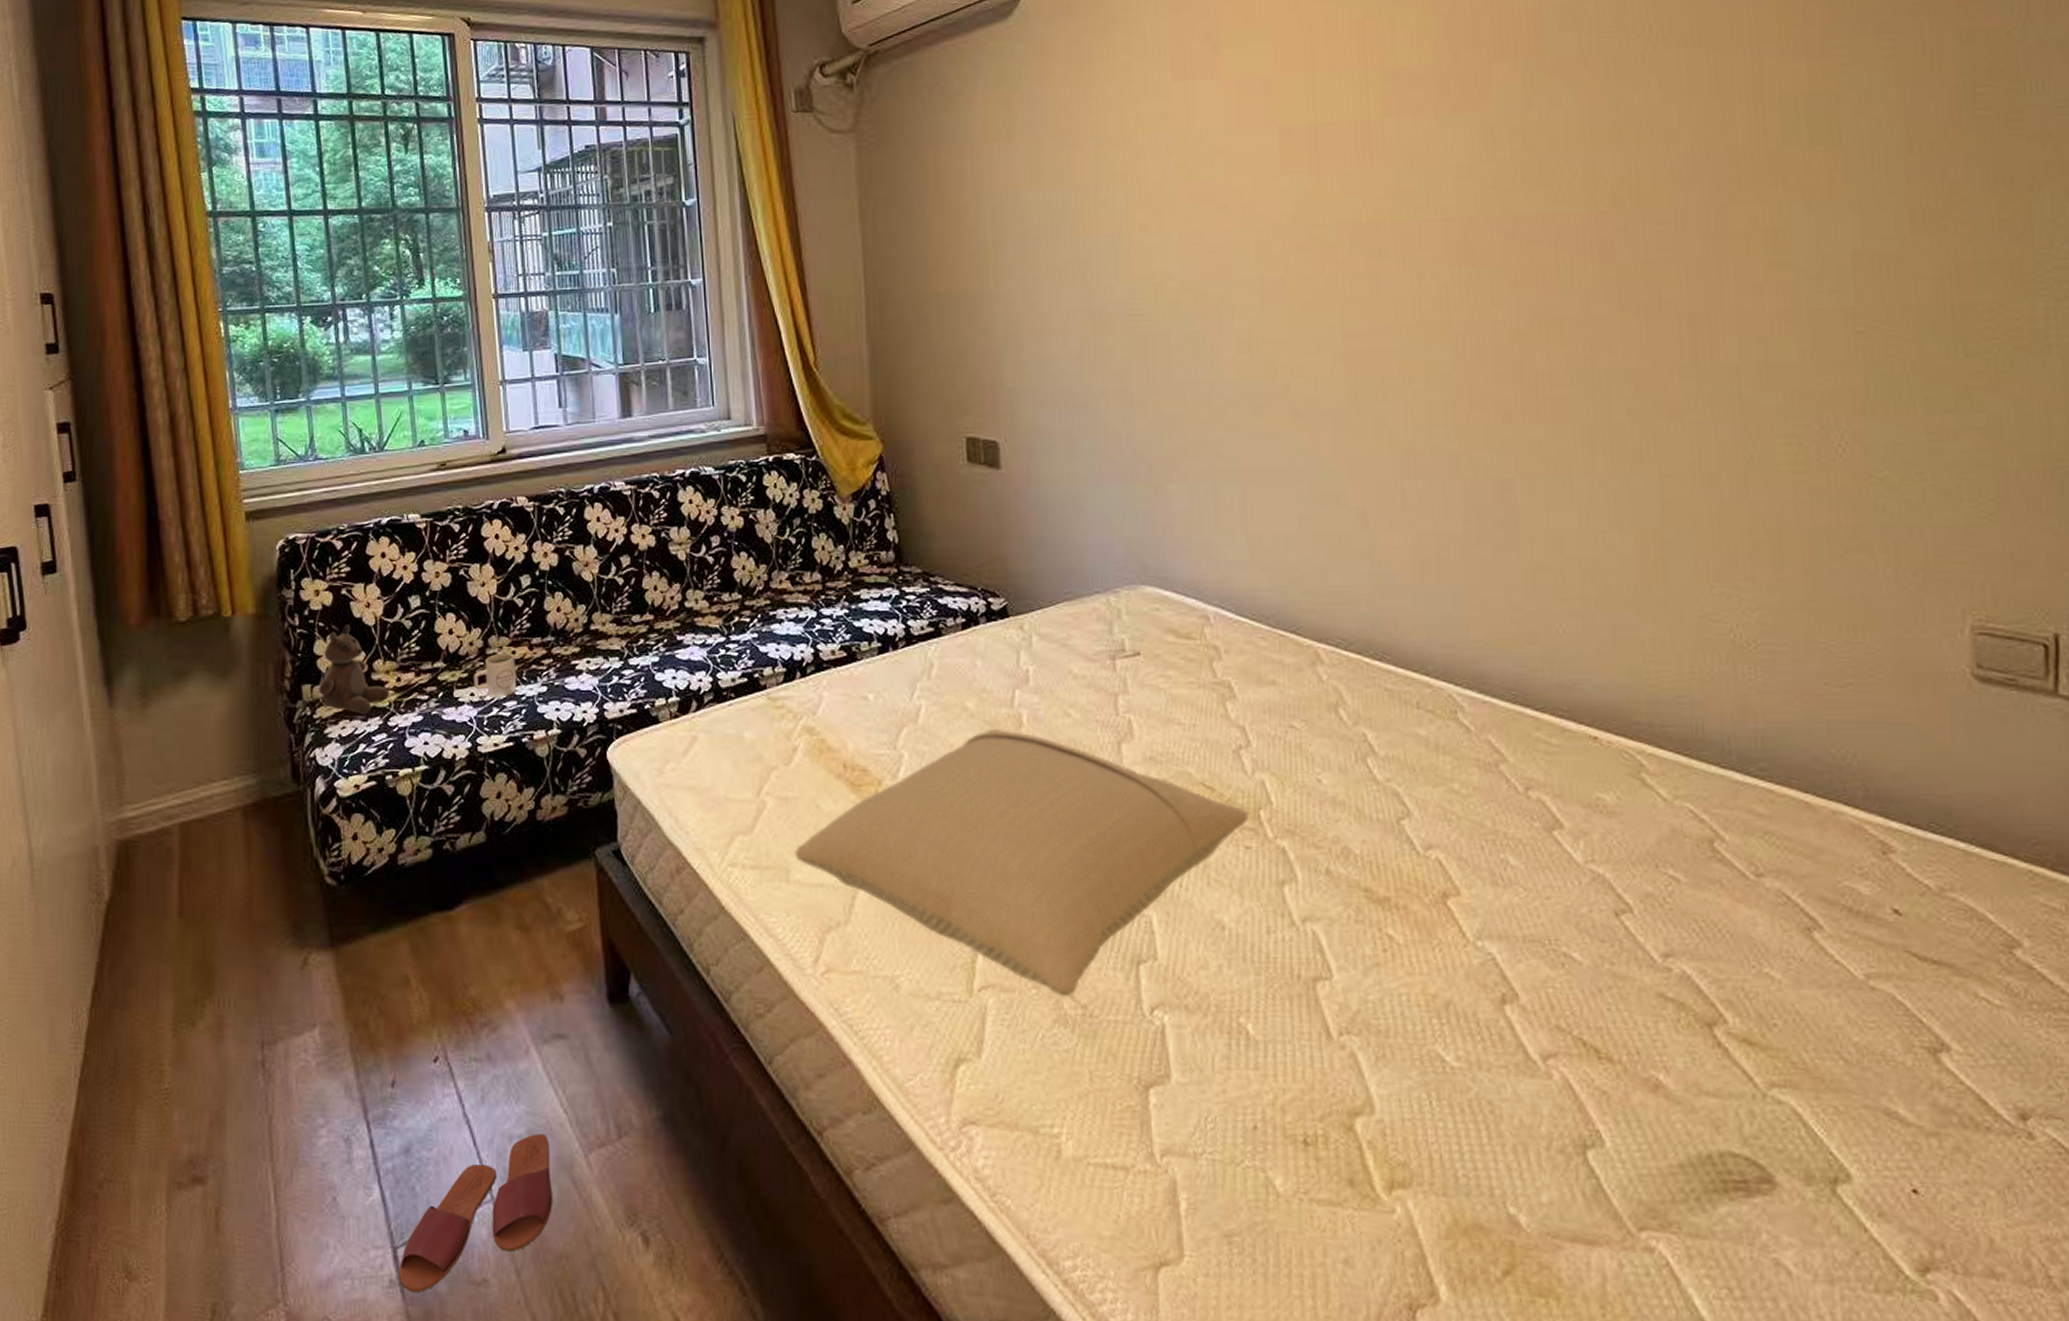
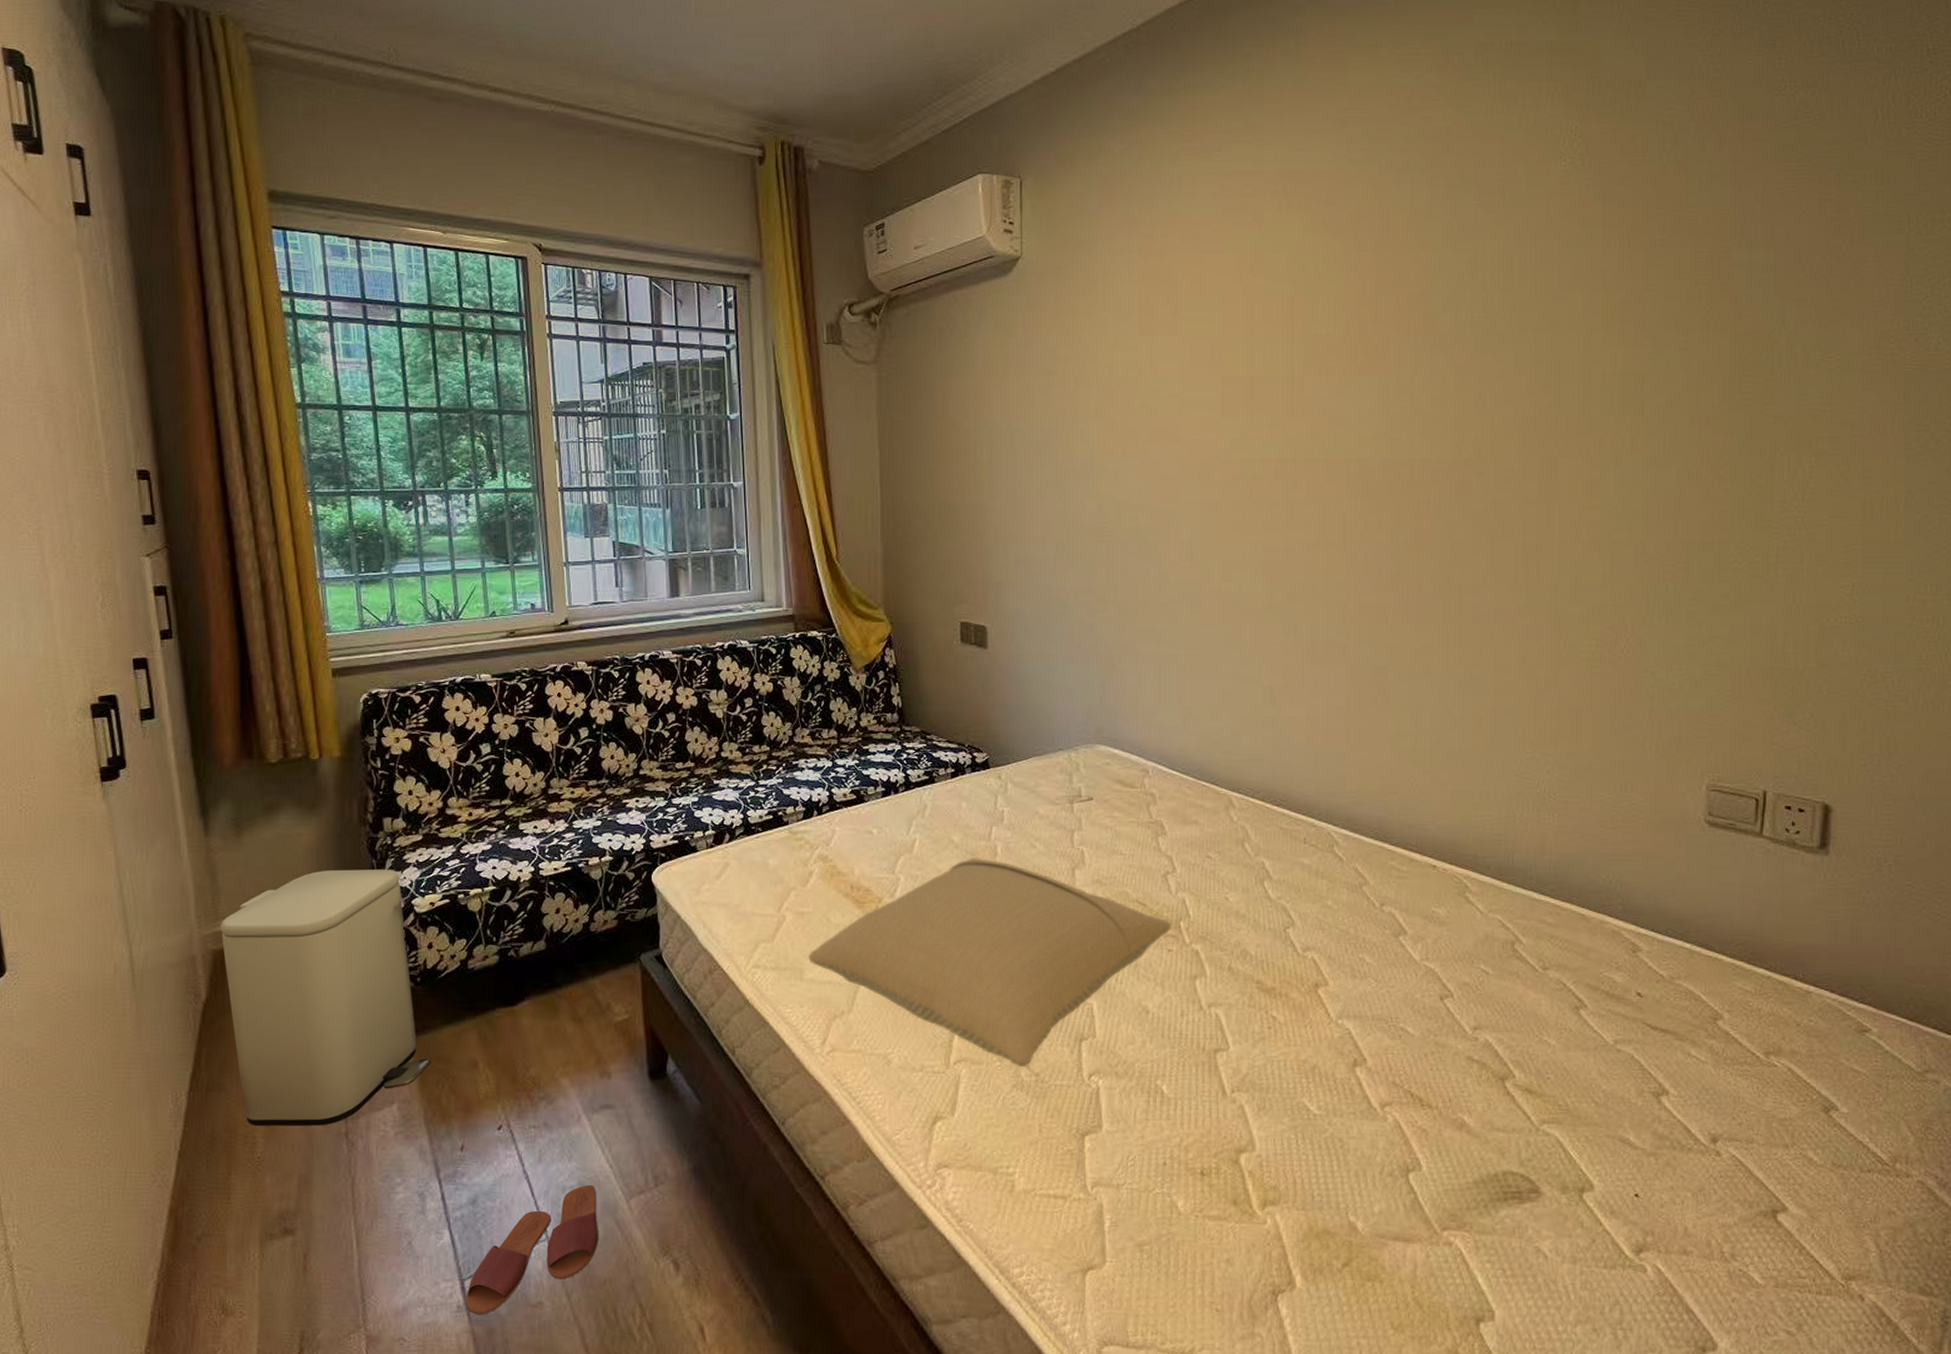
pedal bin: none [125,745,357,1053] -> present [220,869,431,1126]
stuffed animal: present [318,625,390,714] -> none [397,767,463,843]
mug: present [473,653,517,697] -> none [536,792,575,830]

